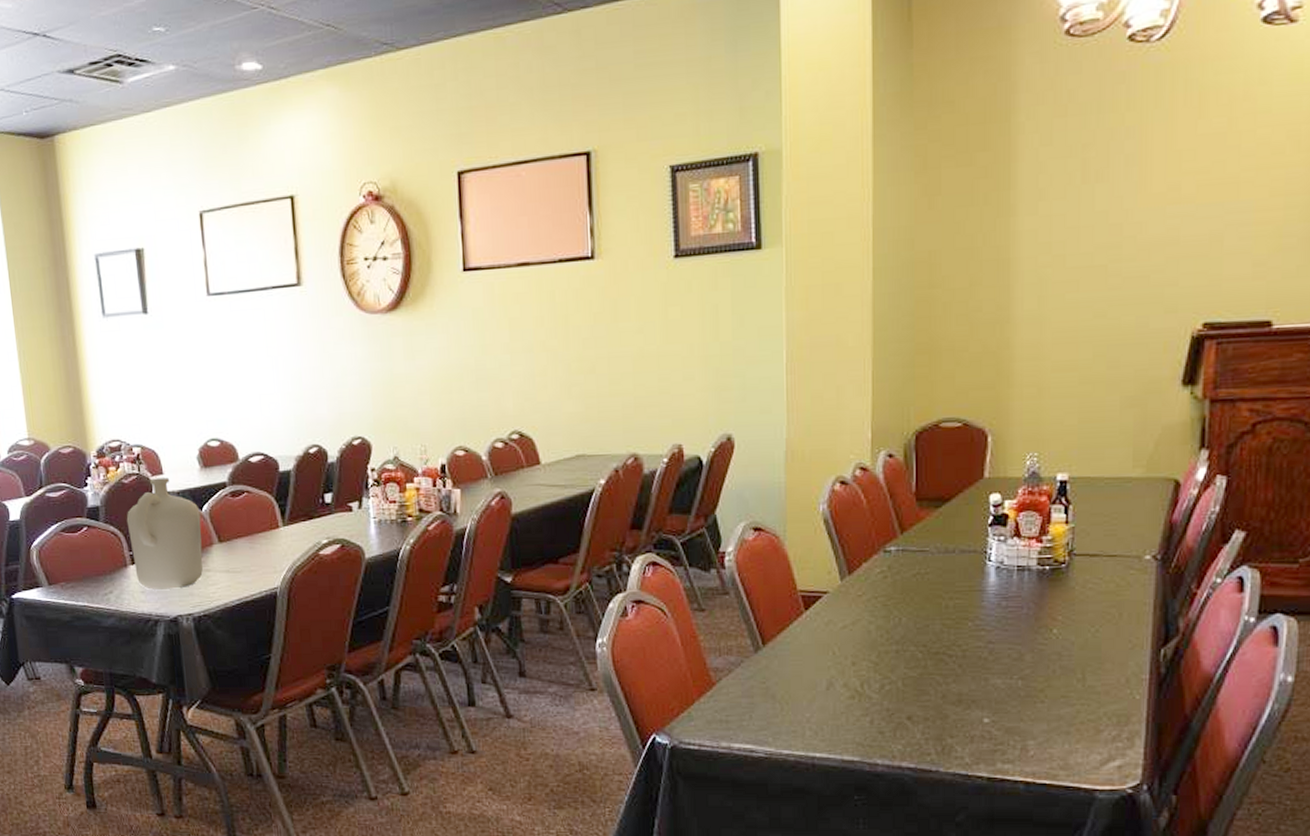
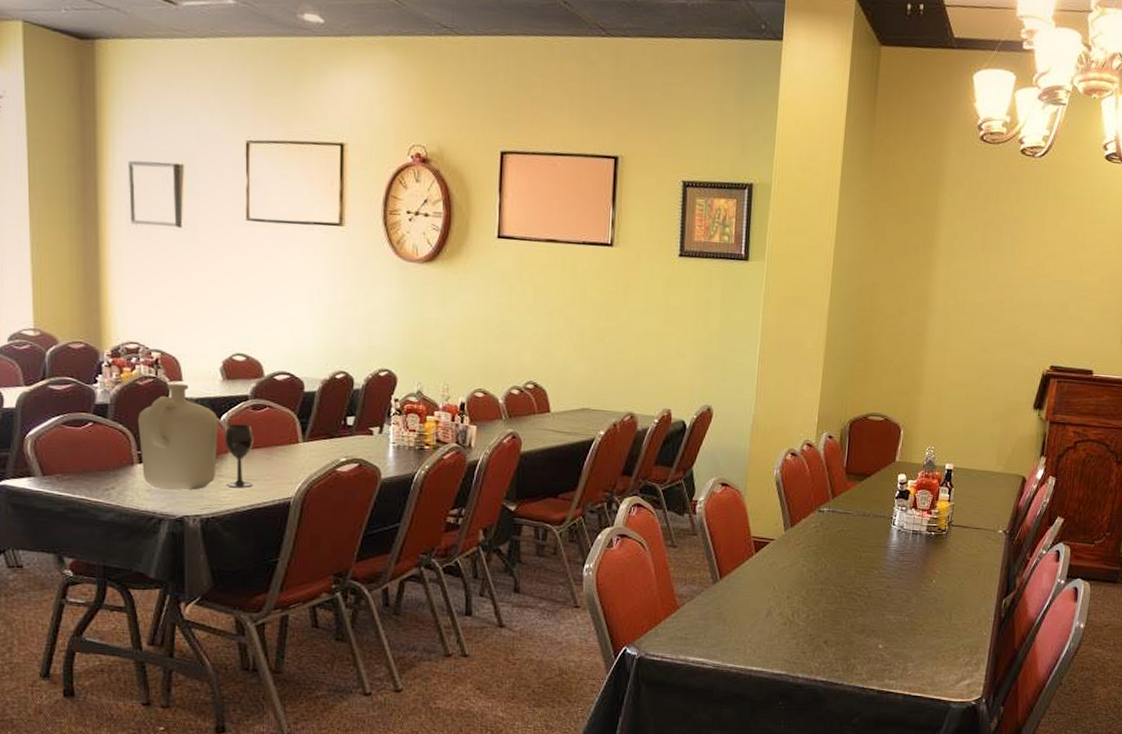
wine glass: none [207,513,240,582] -> present [224,424,254,488]

